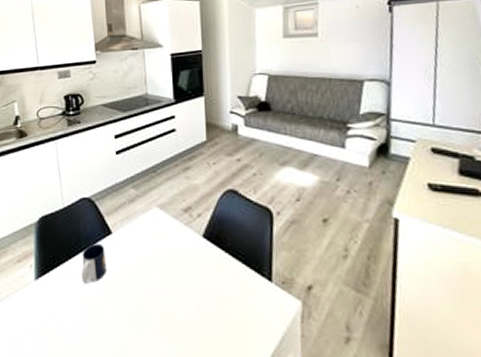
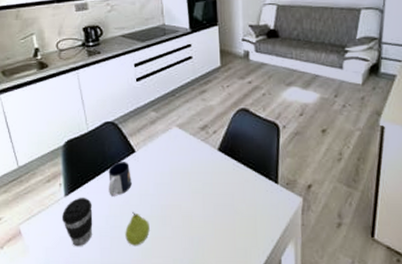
coffee cup: none [31,282,63,341] -> present [62,197,93,247]
fruit: none [97,303,124,346] -> present [125,211,150,246]

